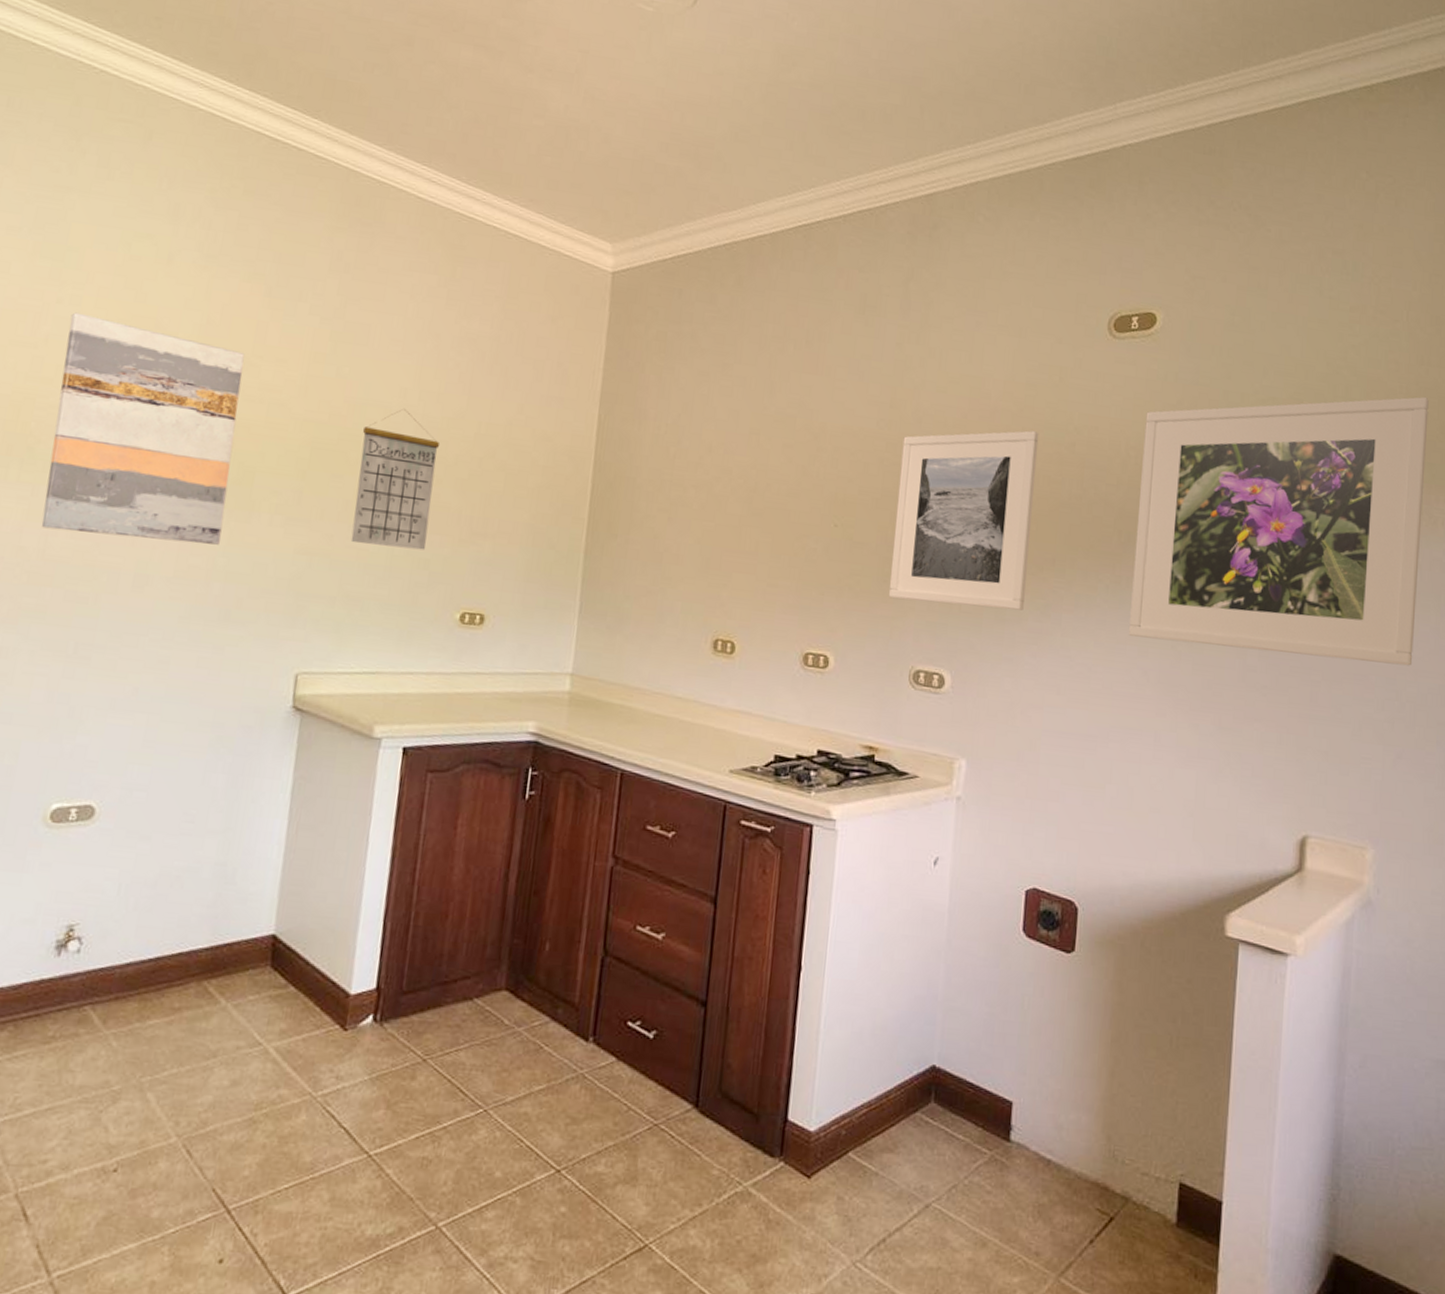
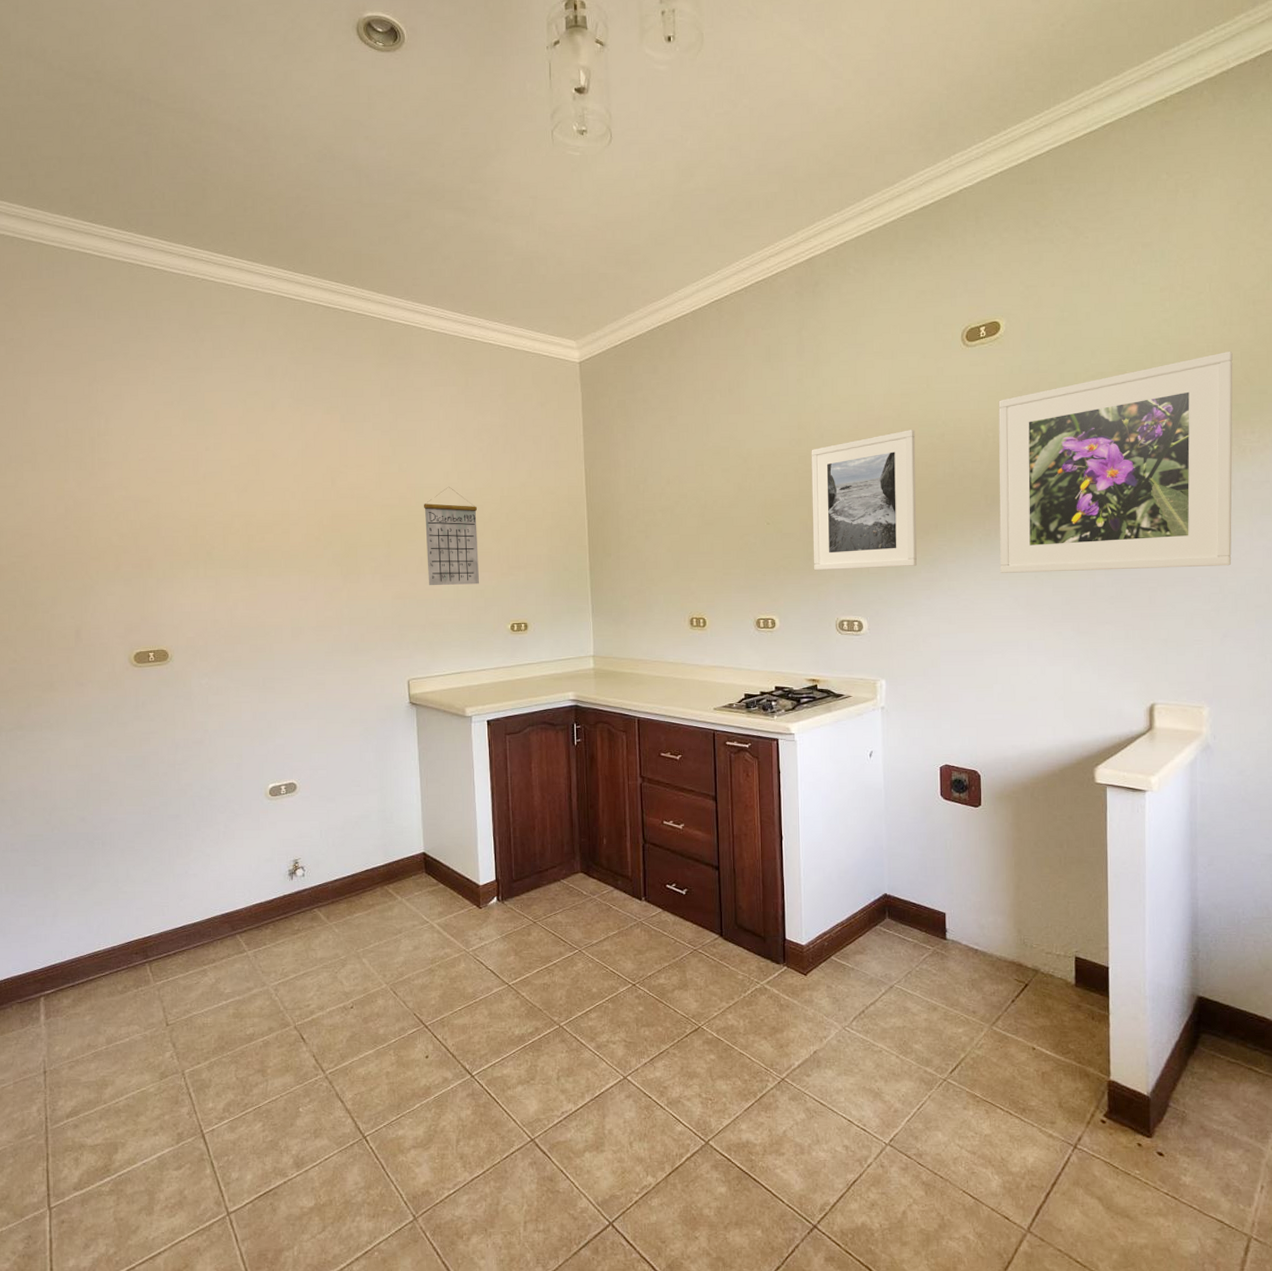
wall art: present [41,312,245,545] -> none [217,455,343,605]

